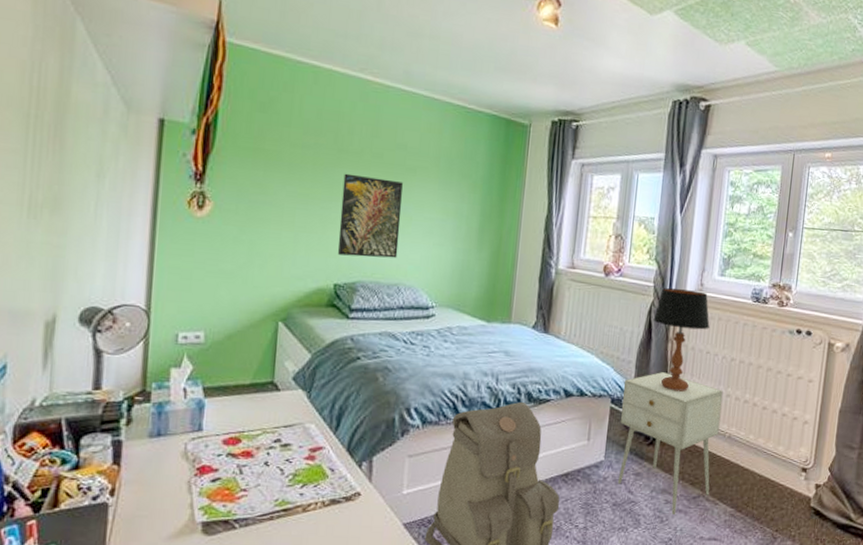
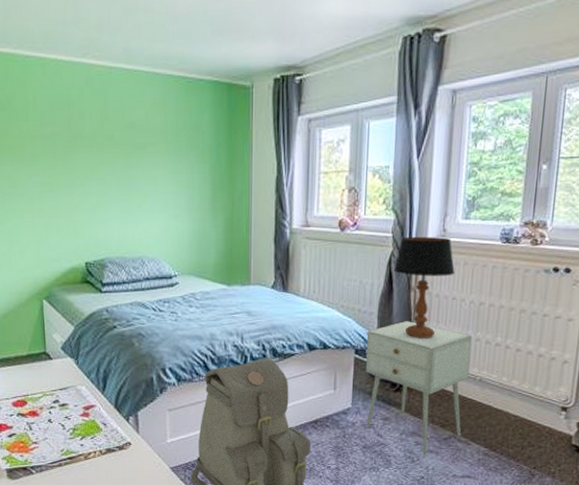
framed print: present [337,173,403,258] -> none [81,158,138,235]

